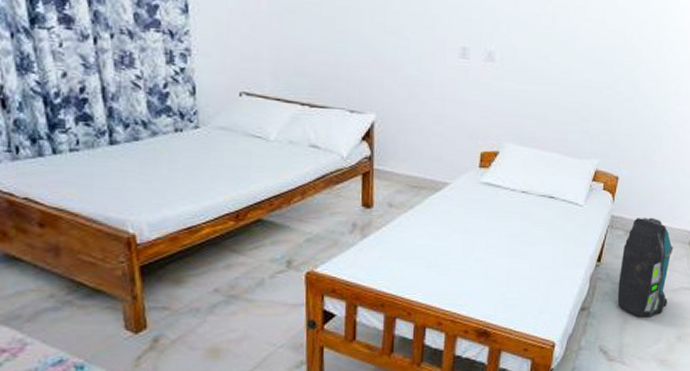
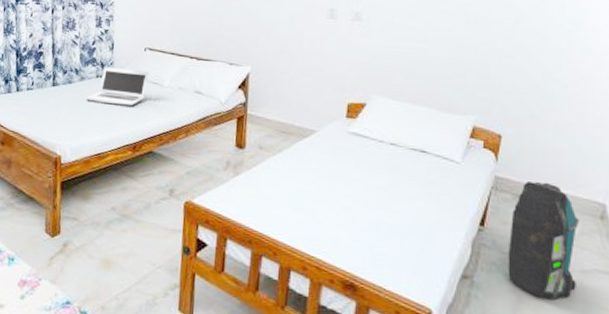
laptop: none [162,117,247,167] -> present [85,67,148,107]

